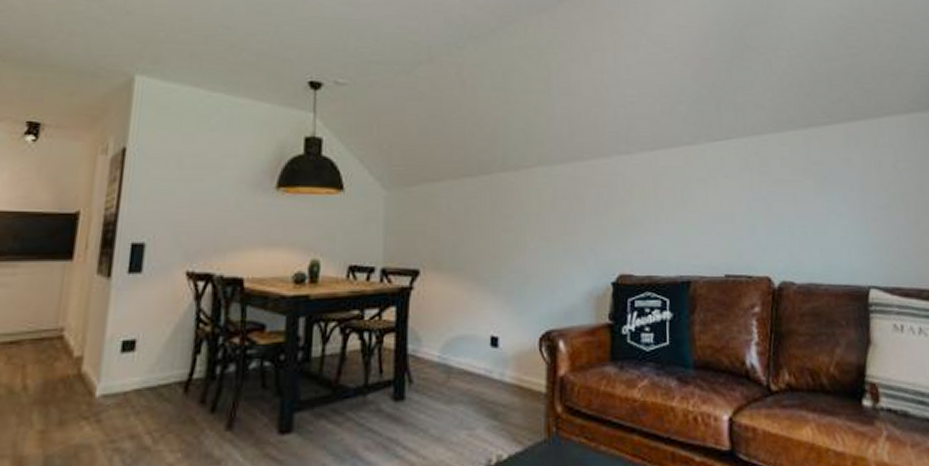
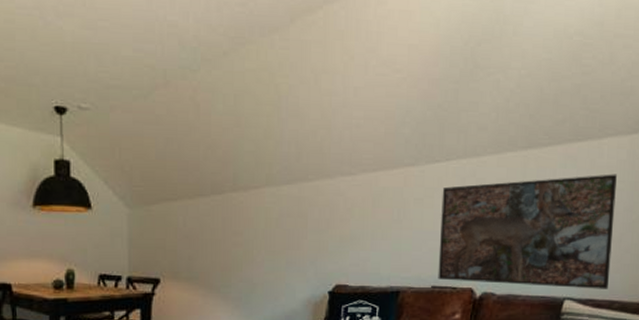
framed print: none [725,153,914,276] -> present [438,174,617,289]

